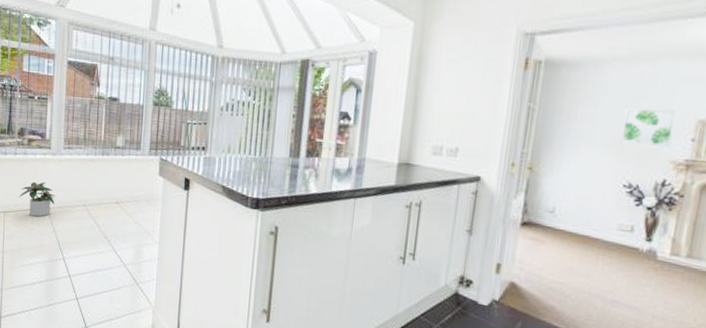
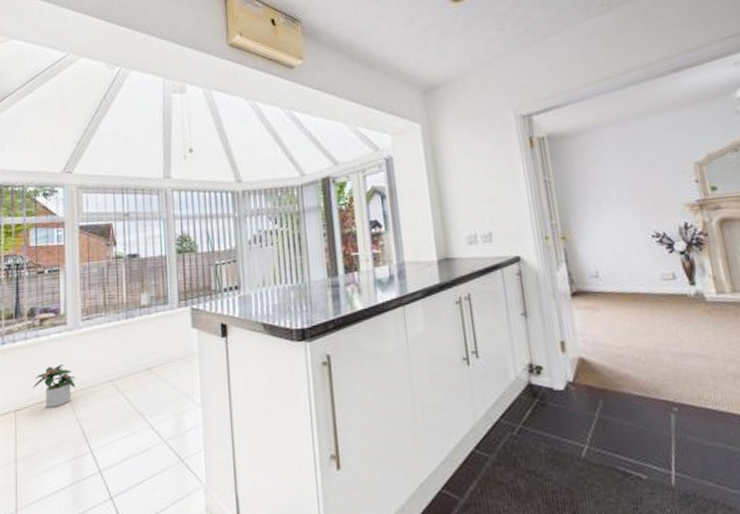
wall art: present [621,107,677,147] -> none [630,156,680,196]

